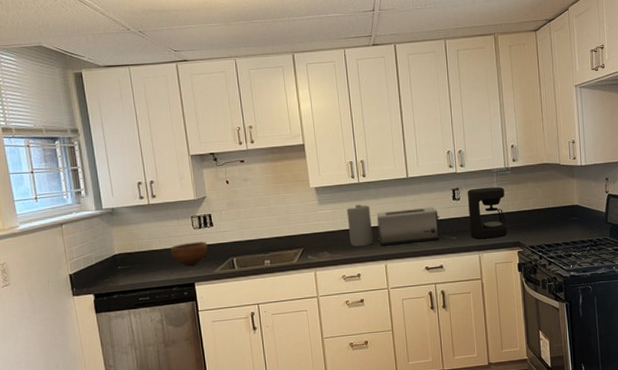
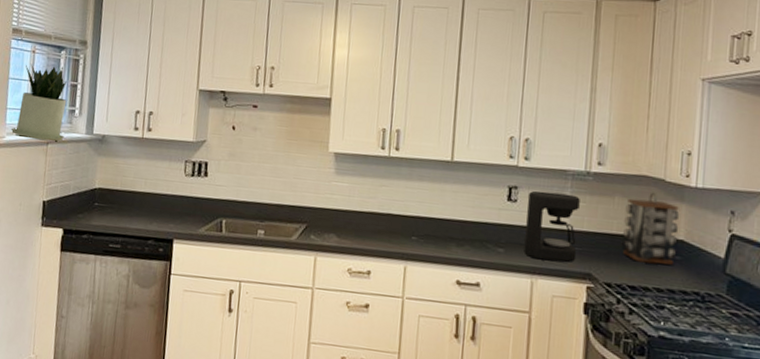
planter: none [22,157,76,224] -> present [10,63,67,142]
bowl: present [171,241,208,266] -> none [154,190,197,219]
paper towel holder: present [346,205,374,247] -> none [365,183,398,238]
toaster: present [376,207,440,246] -> none [400,198,486,249]
spice rack: none [536,174,574,227] -> present [622,192,680,265]

